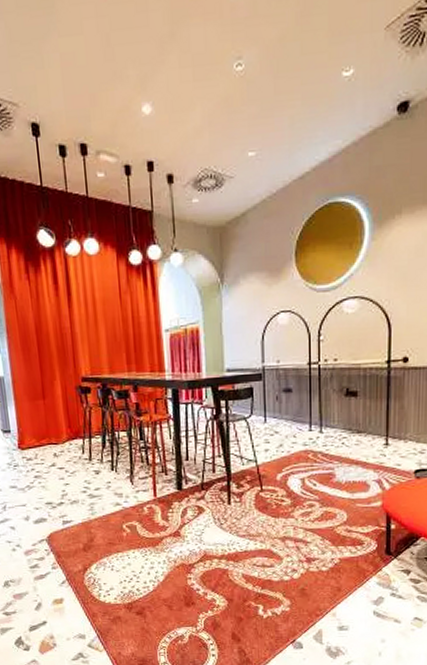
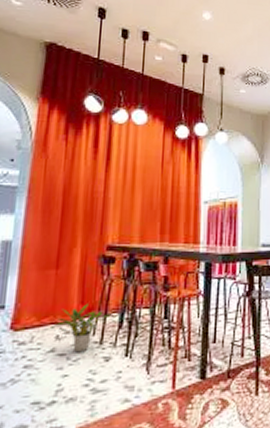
potted plant: none [48,427,94,467] -> present [51,303,110,353]

